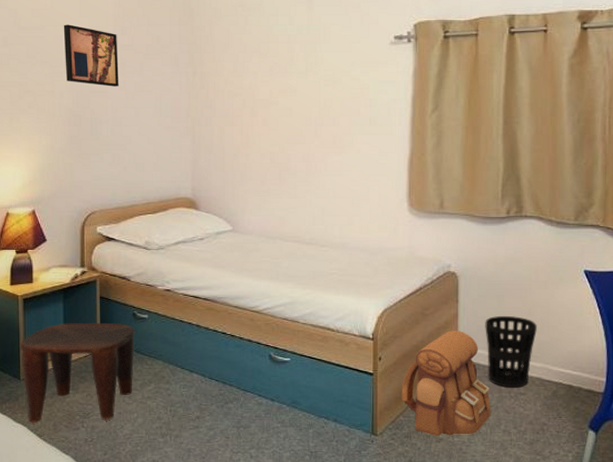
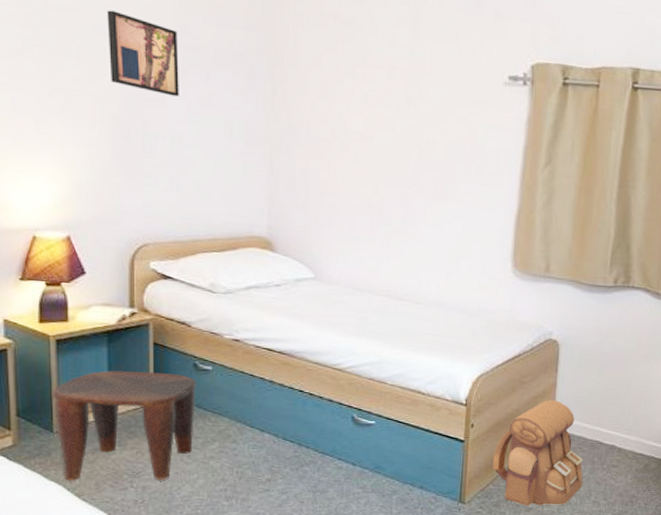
wastebasket: present [485,316,537,388] -> none [582,388,635,460]

